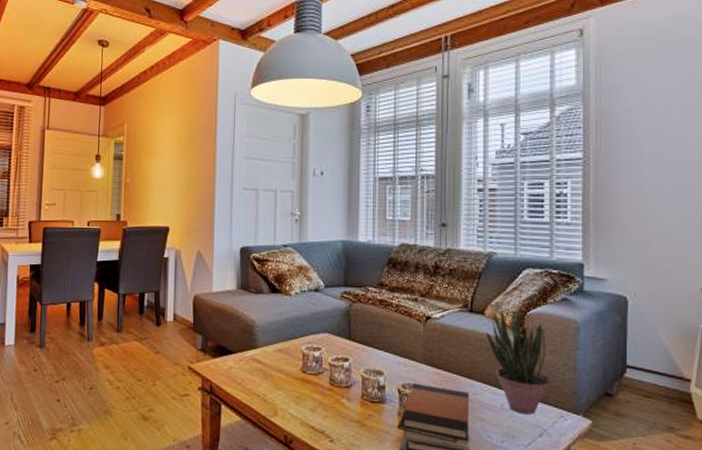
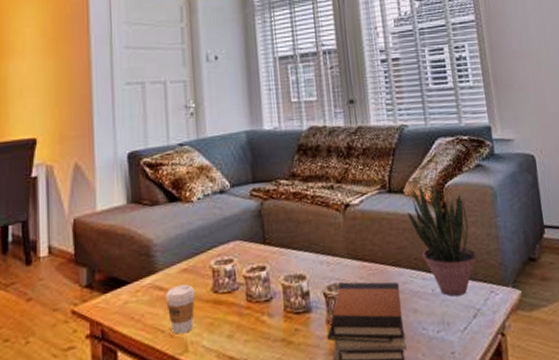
coffee cup: none [262,361,287,401] -> present [165,284,195,335]

